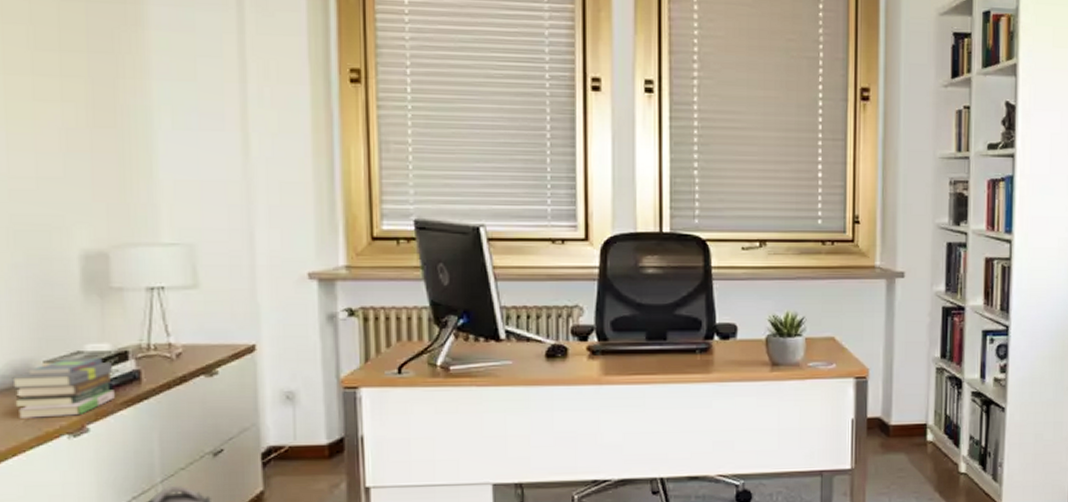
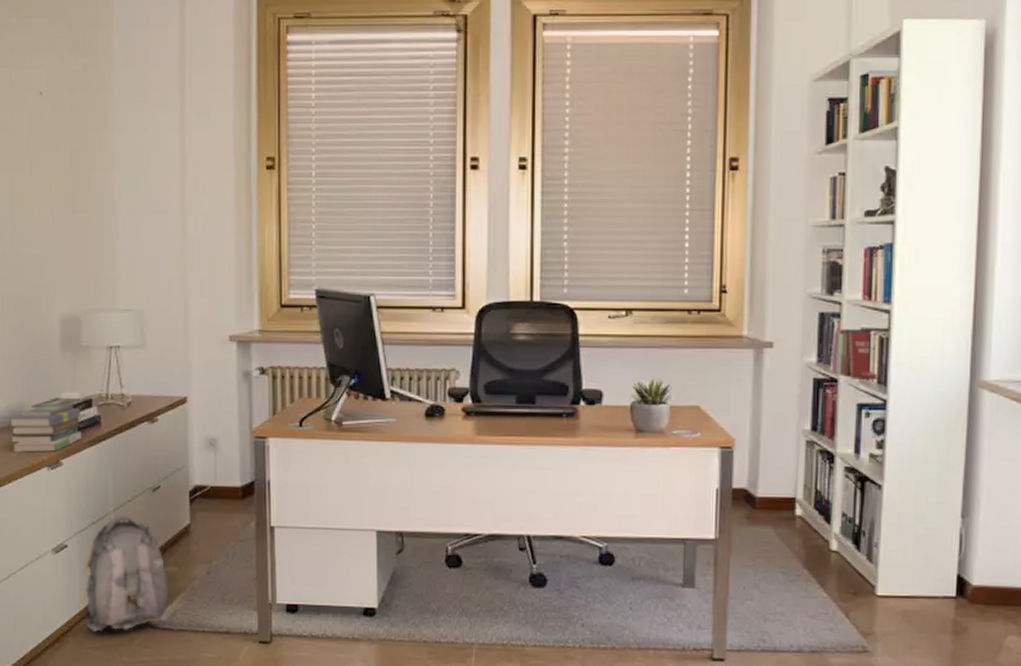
books: none [959,257,1001,307] -> present [832,328,878,380]

